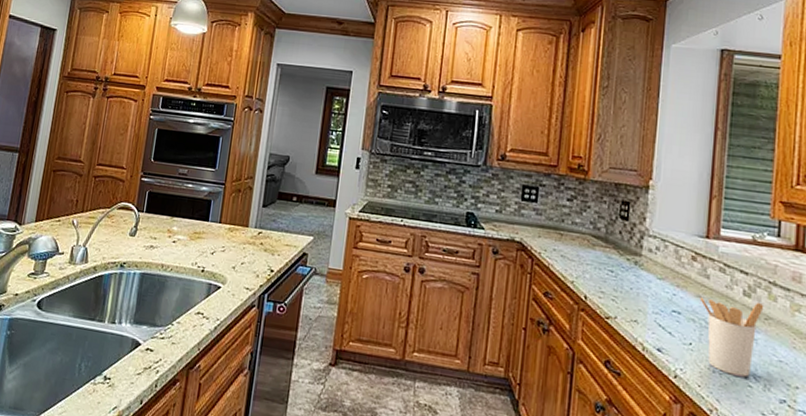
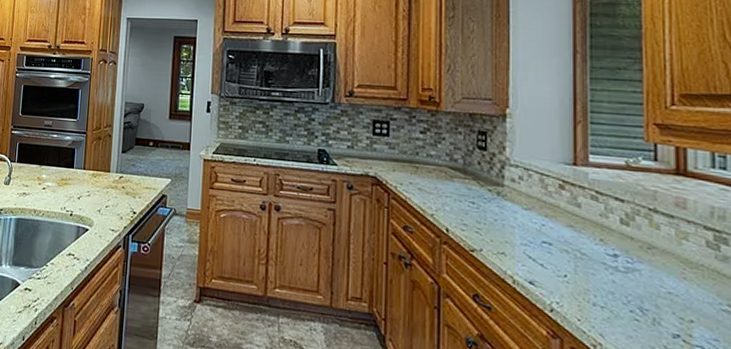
utensil holder: present [700,296,764,377] -> none [571,226,646,310]

